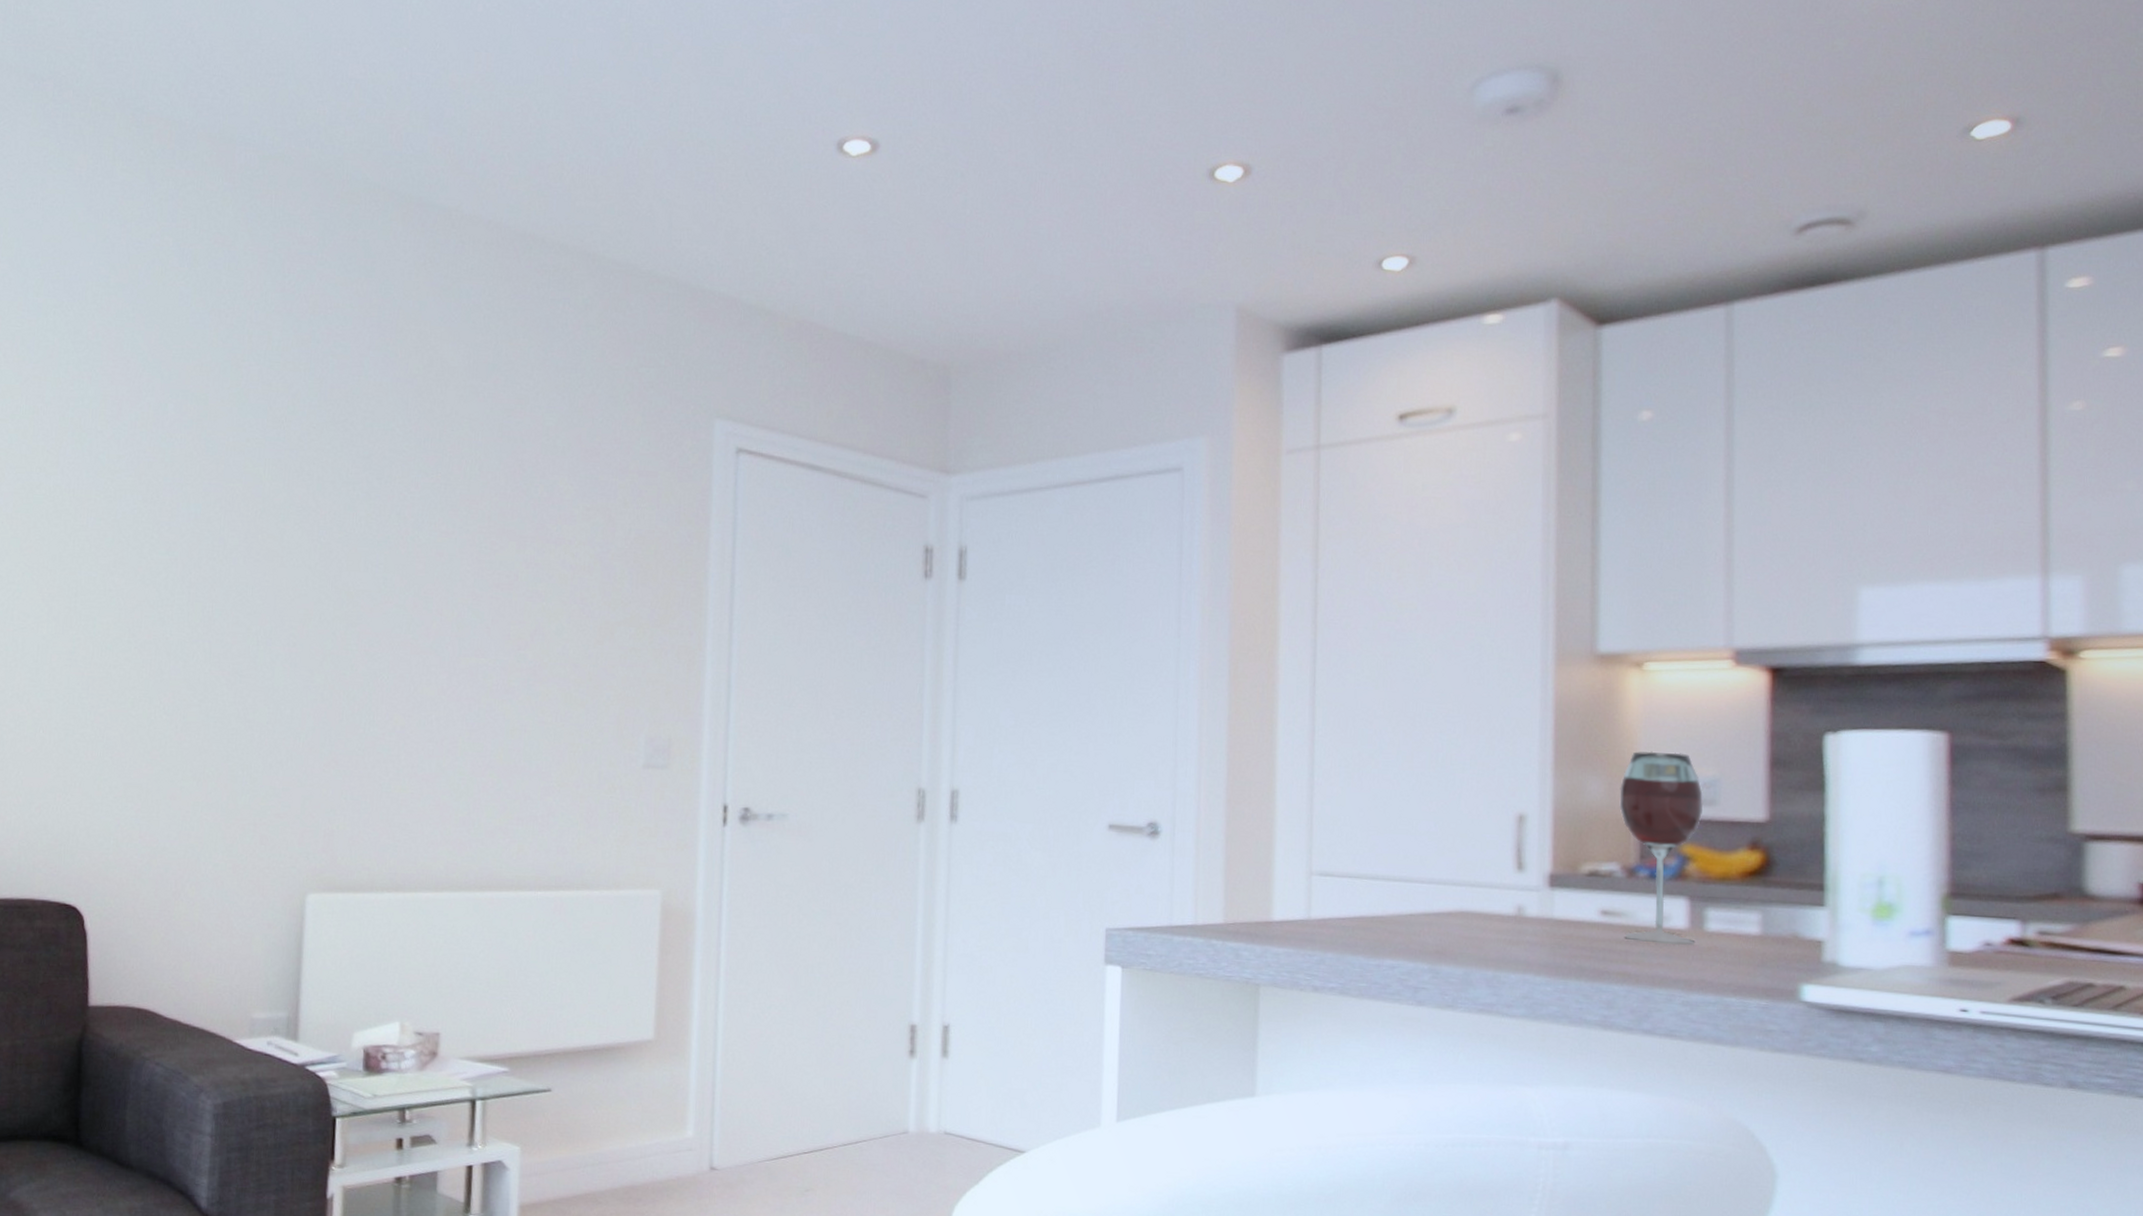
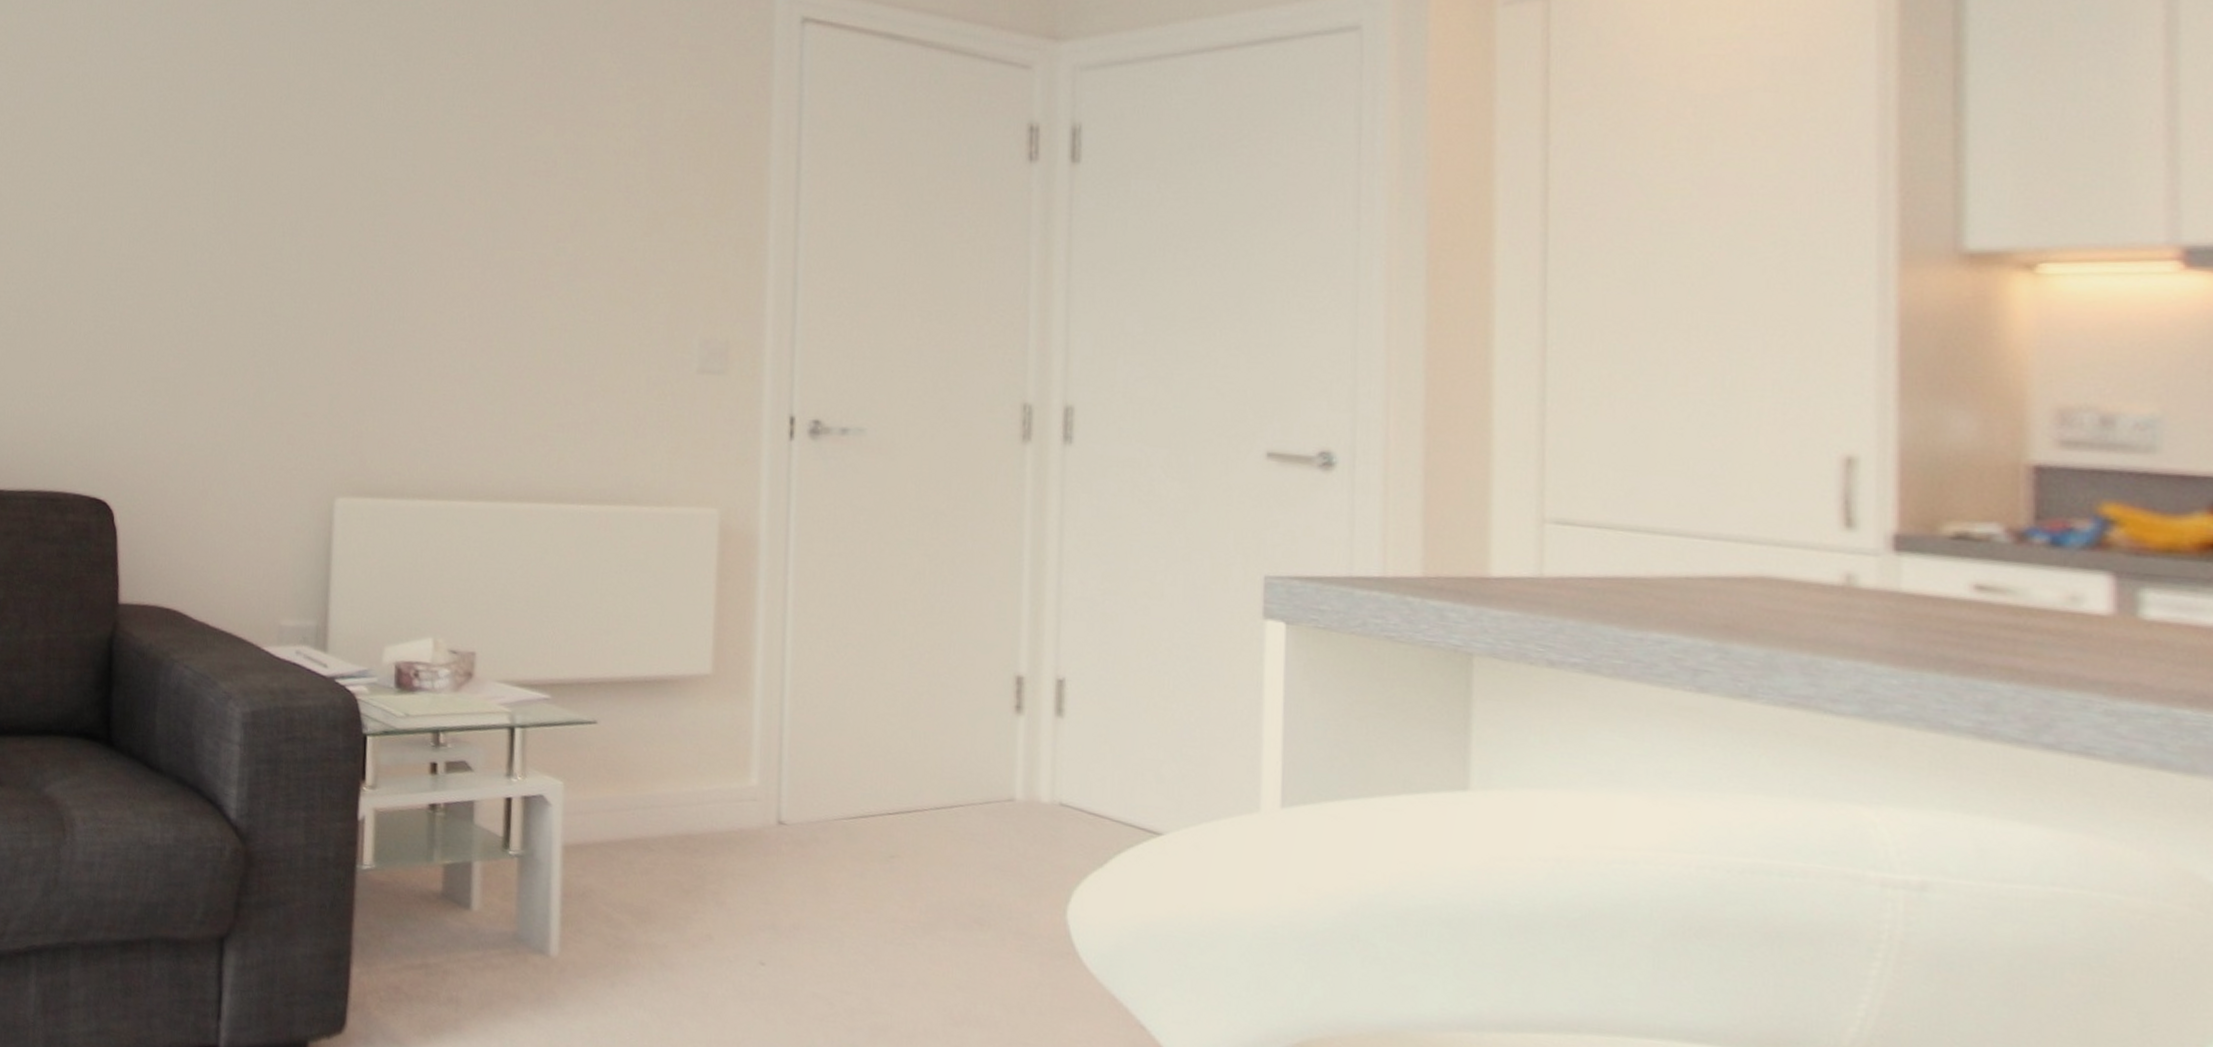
wineglass: present [1619,751,1704,947] -> none [2001,379,2136,638]

